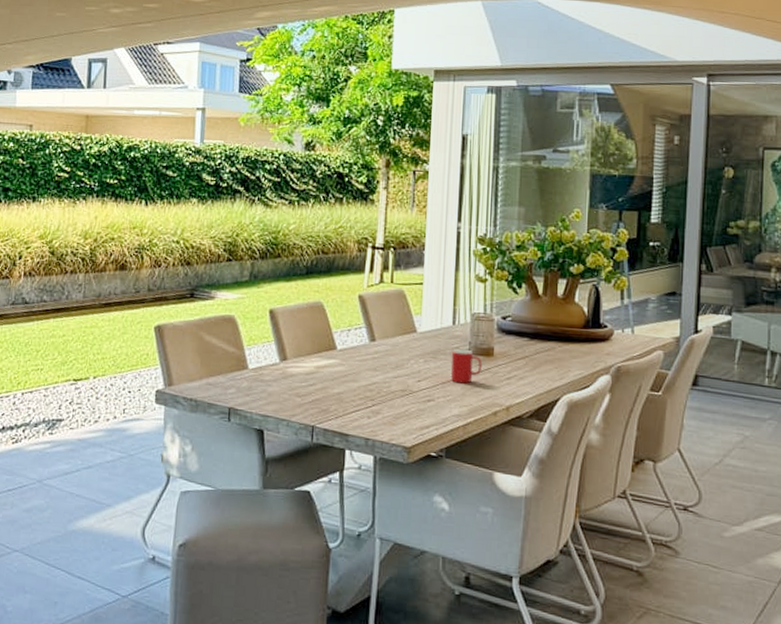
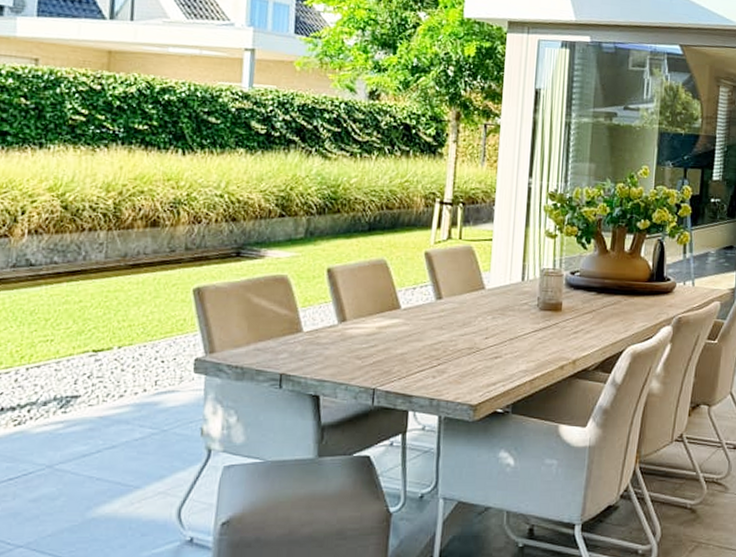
cup: present [450,349,482,384] -> none [518,304,550,339]

